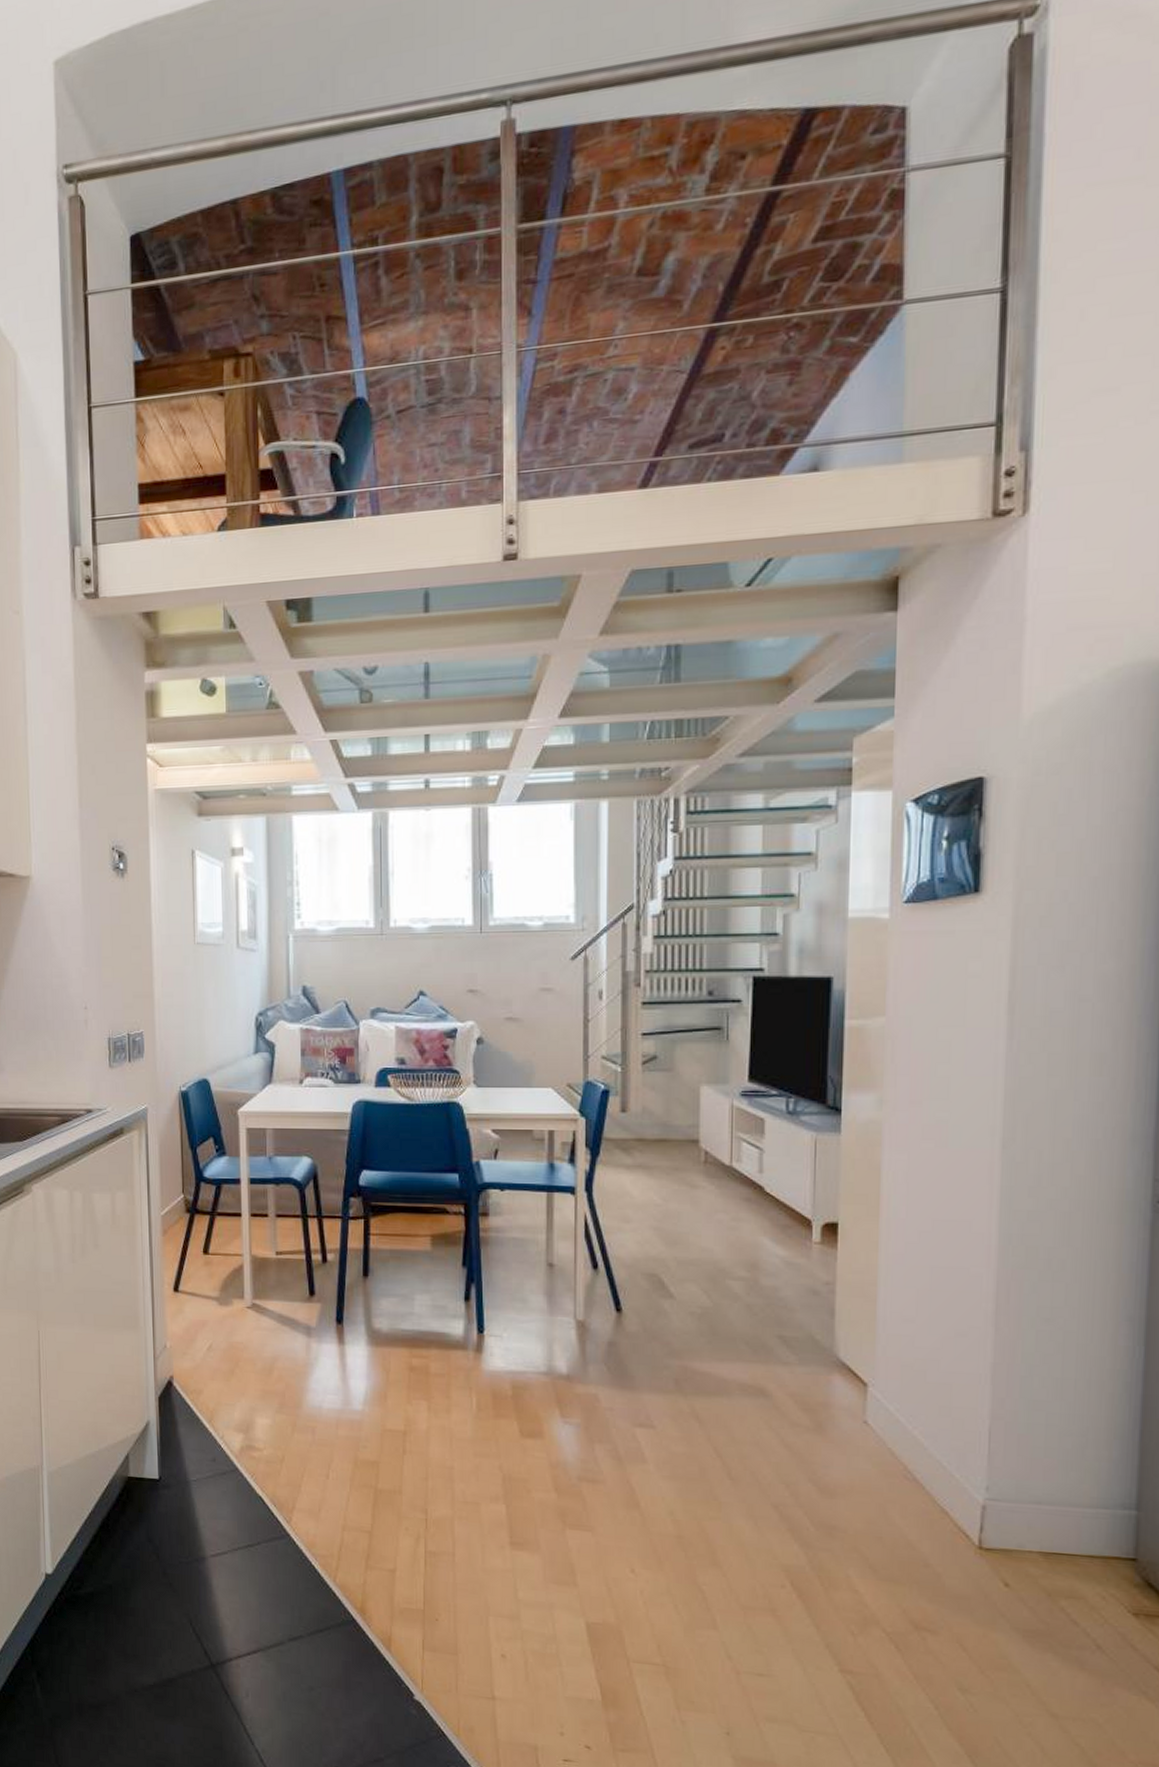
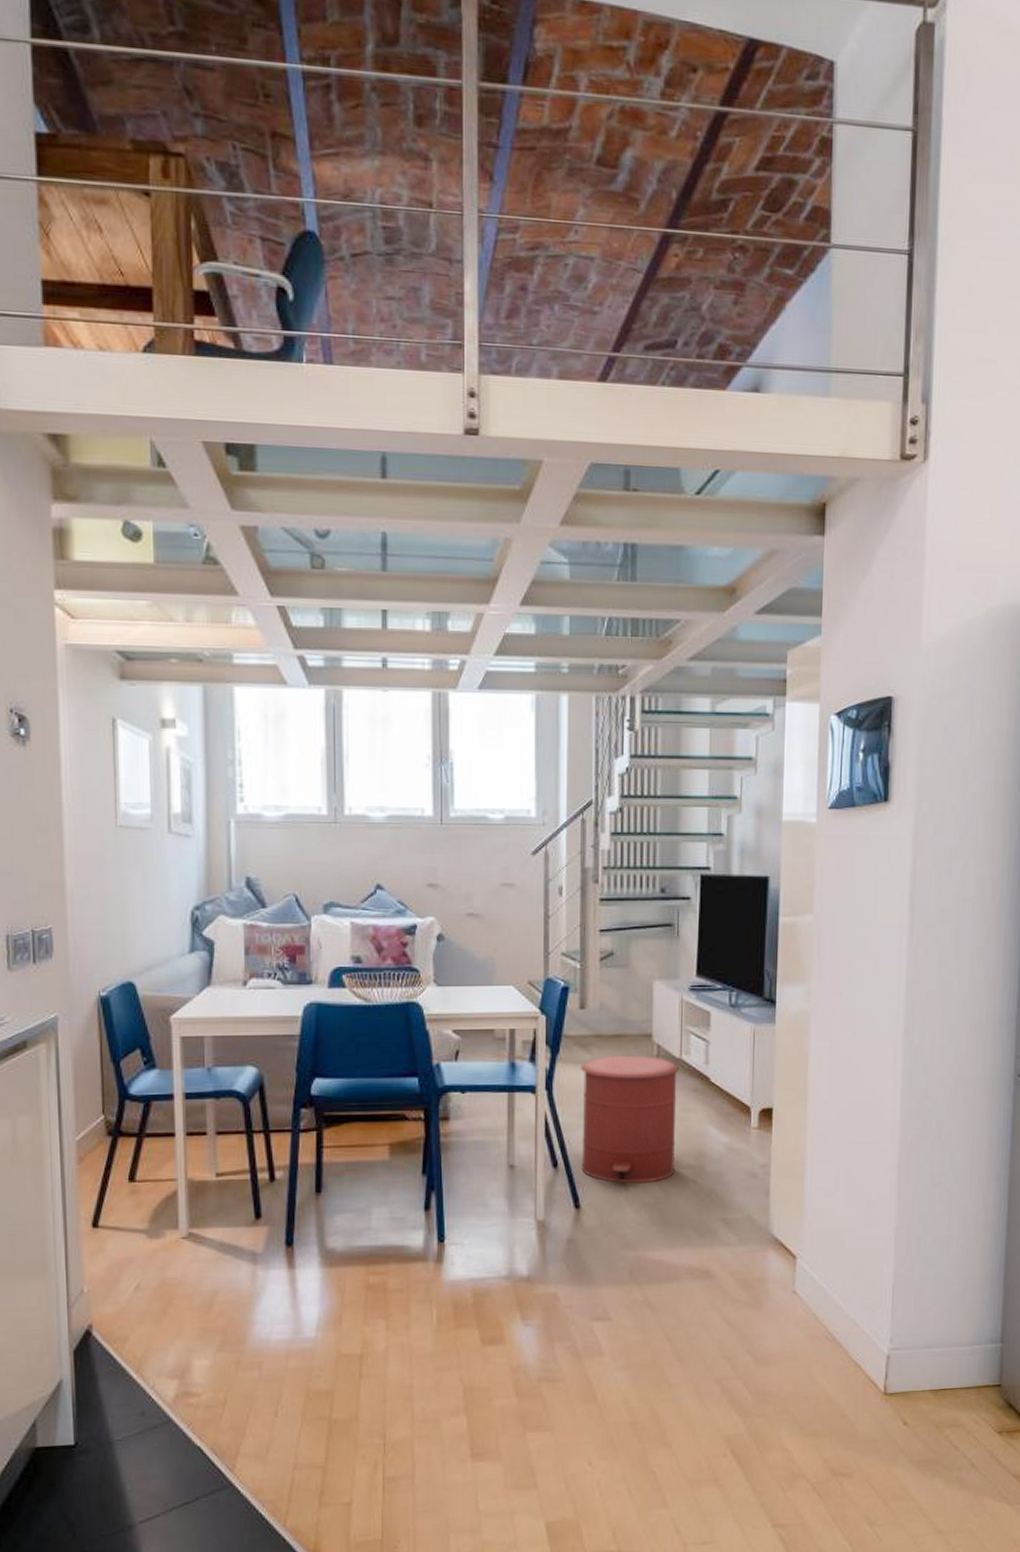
trash can: none [622,1160,729,1292] -> present [581,1055,679,1184]

